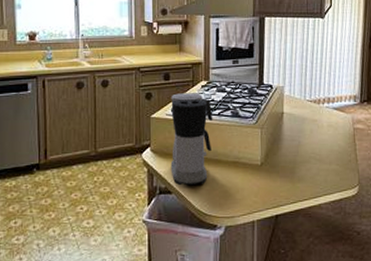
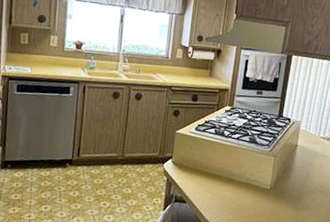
coffee maker: present [170,93,213,186] -> none [187,114,232,199]

